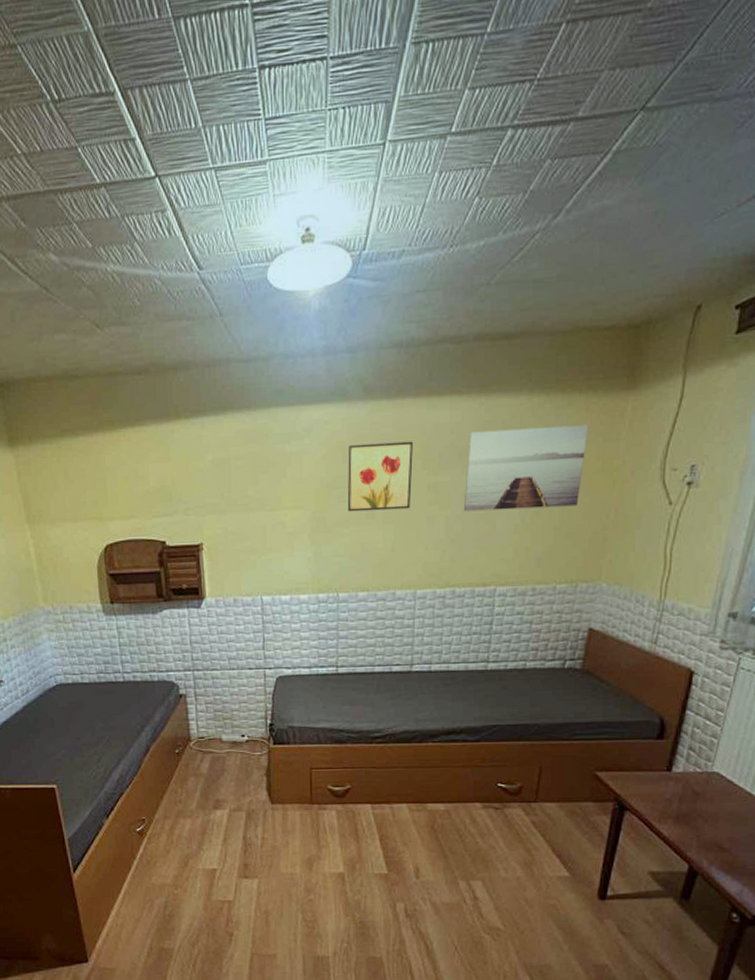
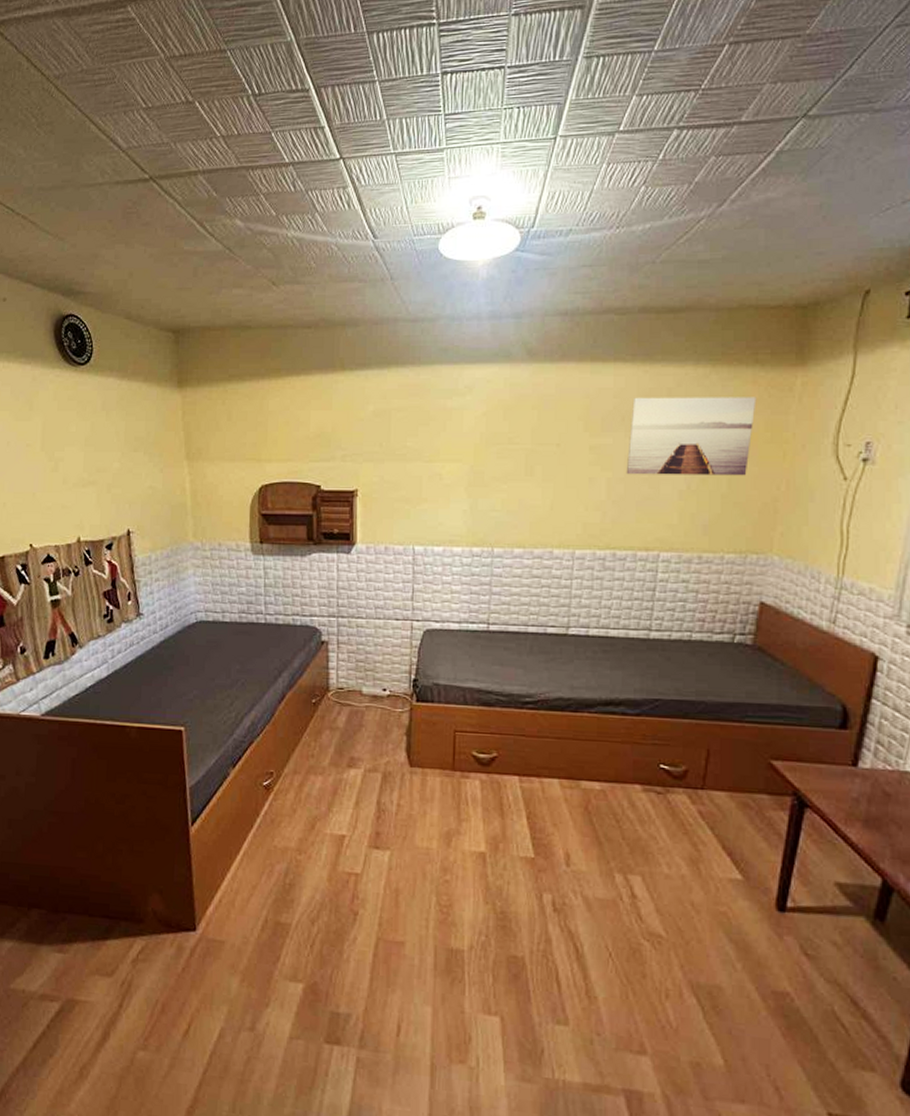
wall art: present [347,441,413,512] -> none [506,403,575,469]

